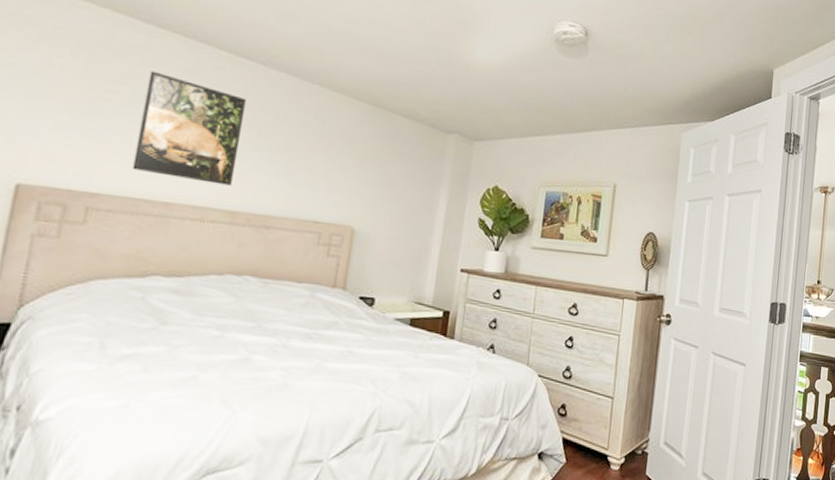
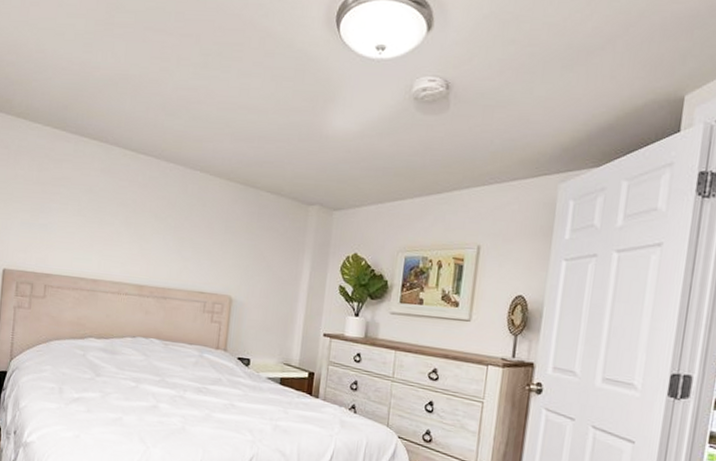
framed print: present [132,70,247,186] -> none [71,173,146,264]

